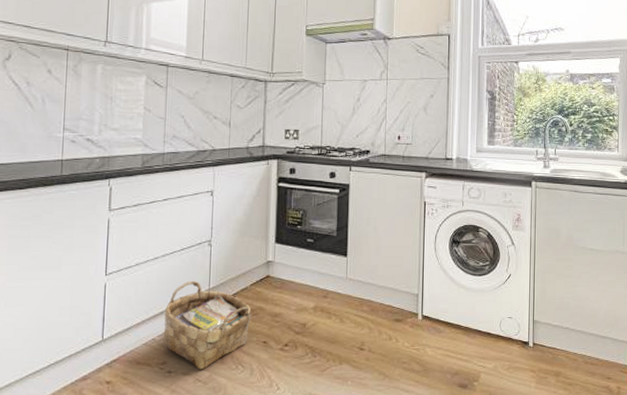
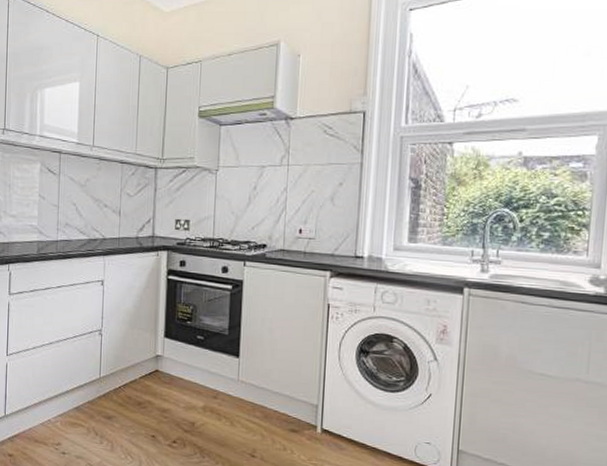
woven basket: present [163,280,252,370] -> none [57,367,141,456]

